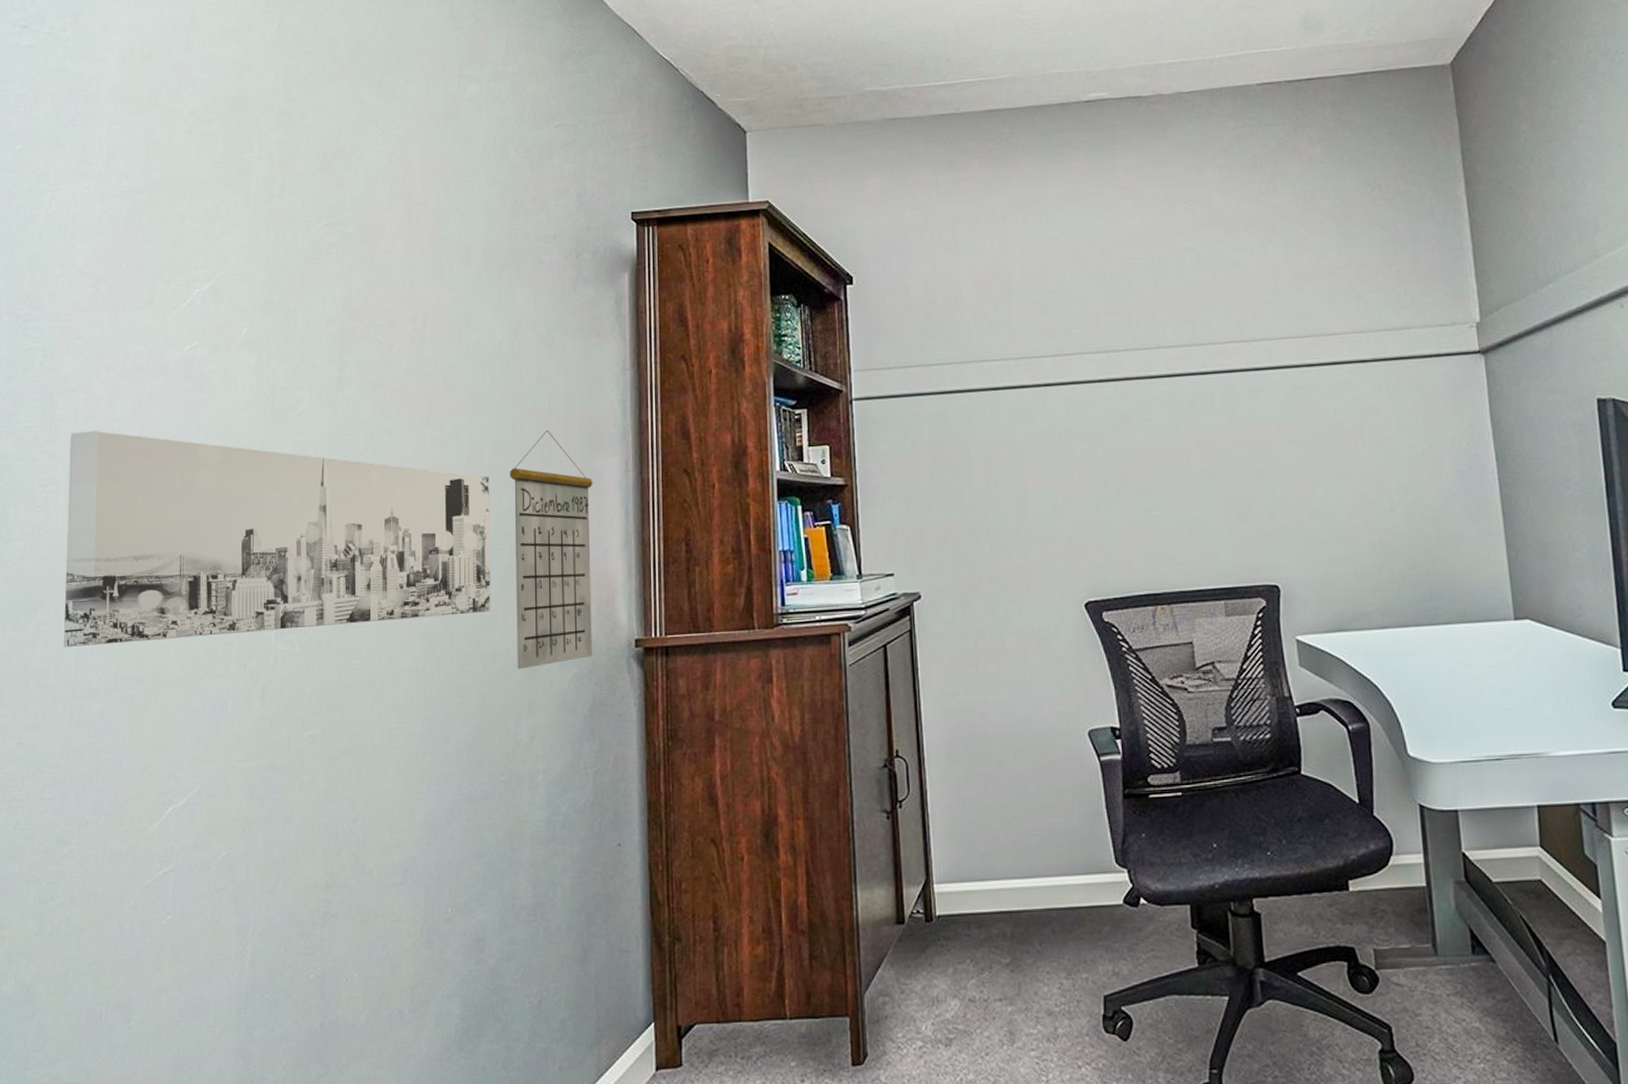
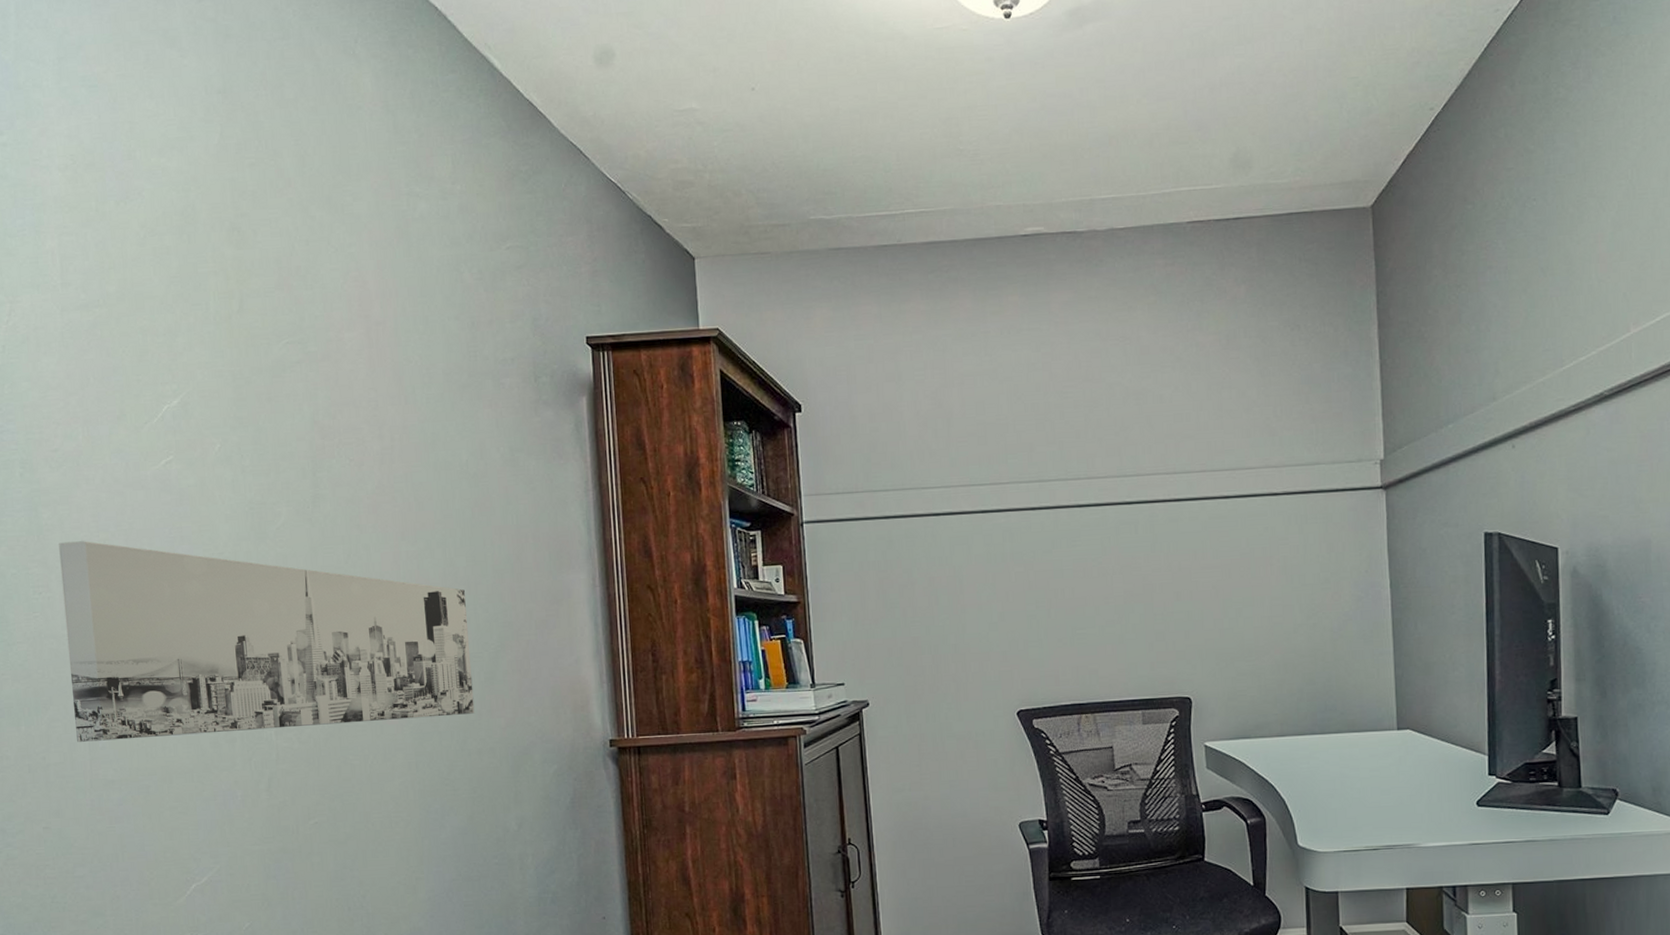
calendar: present [509,429,593,670] -> none [483,546,571,766]

